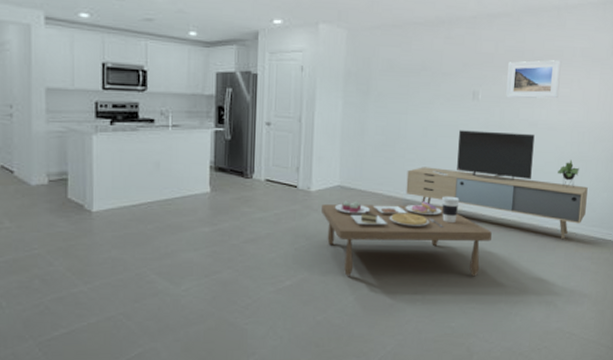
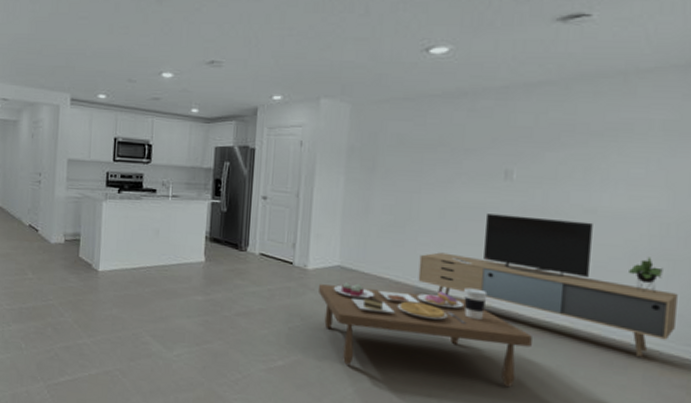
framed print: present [506,60,562,99] -> none [550,134,632,181]

